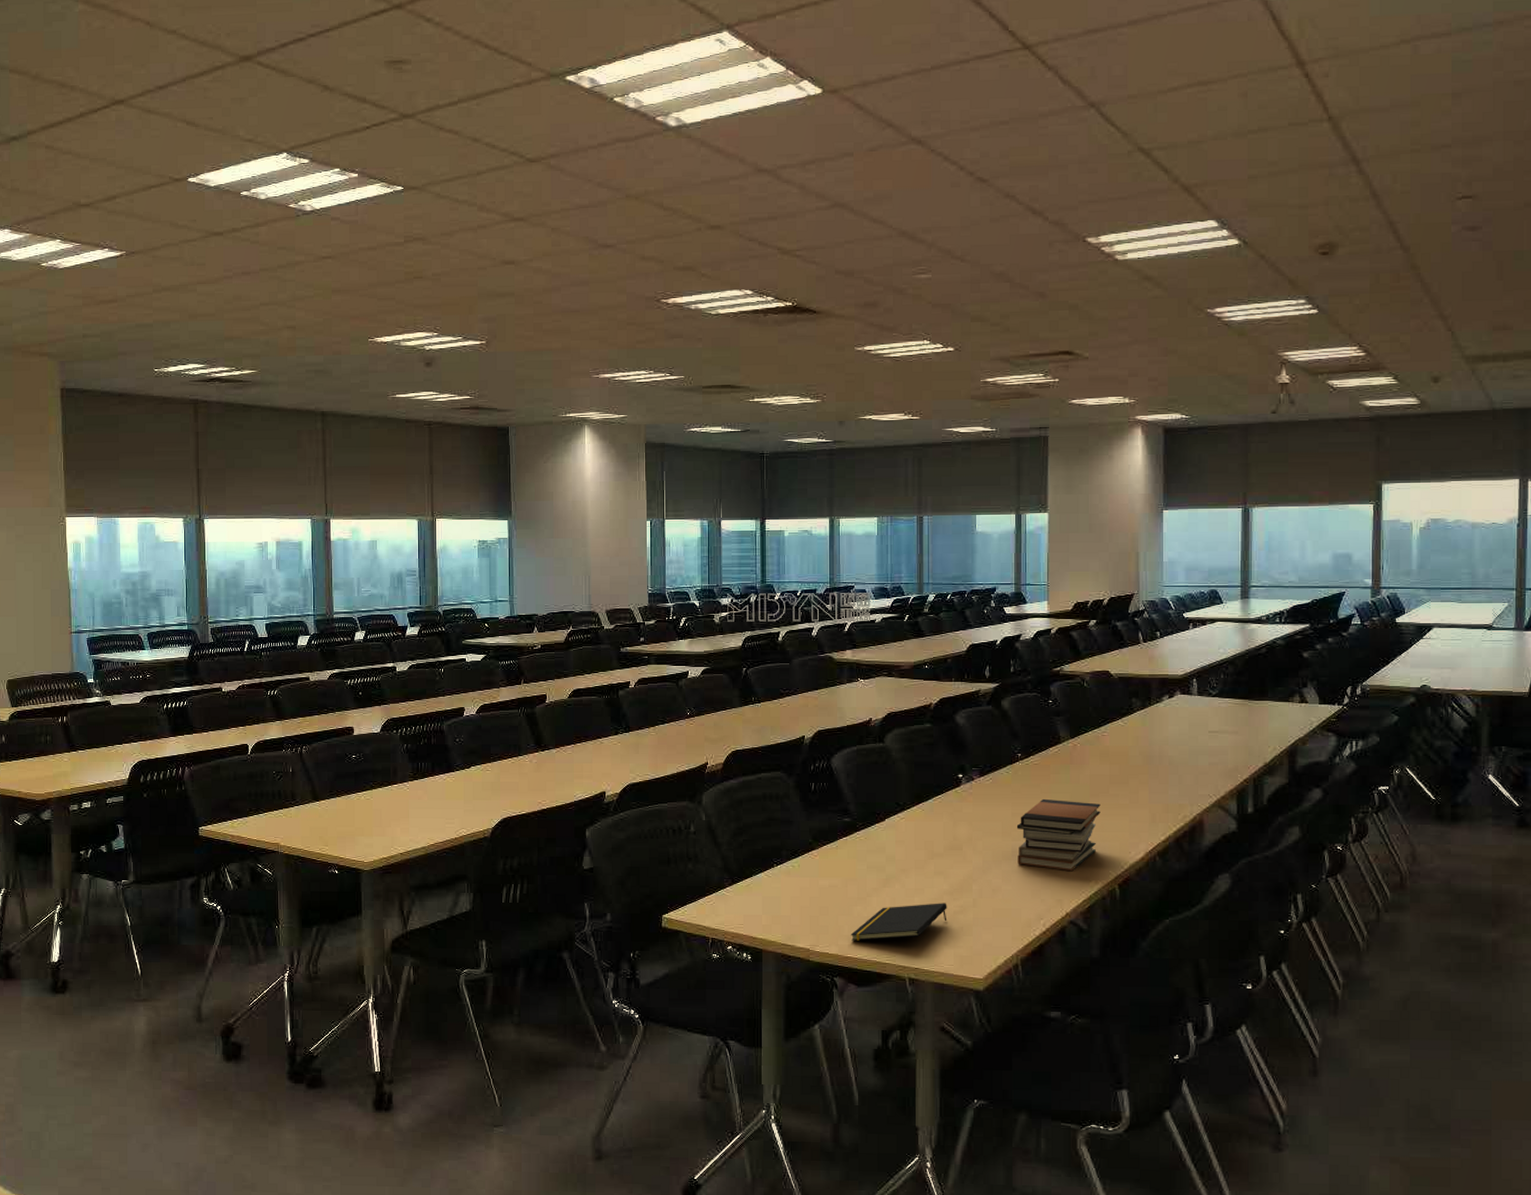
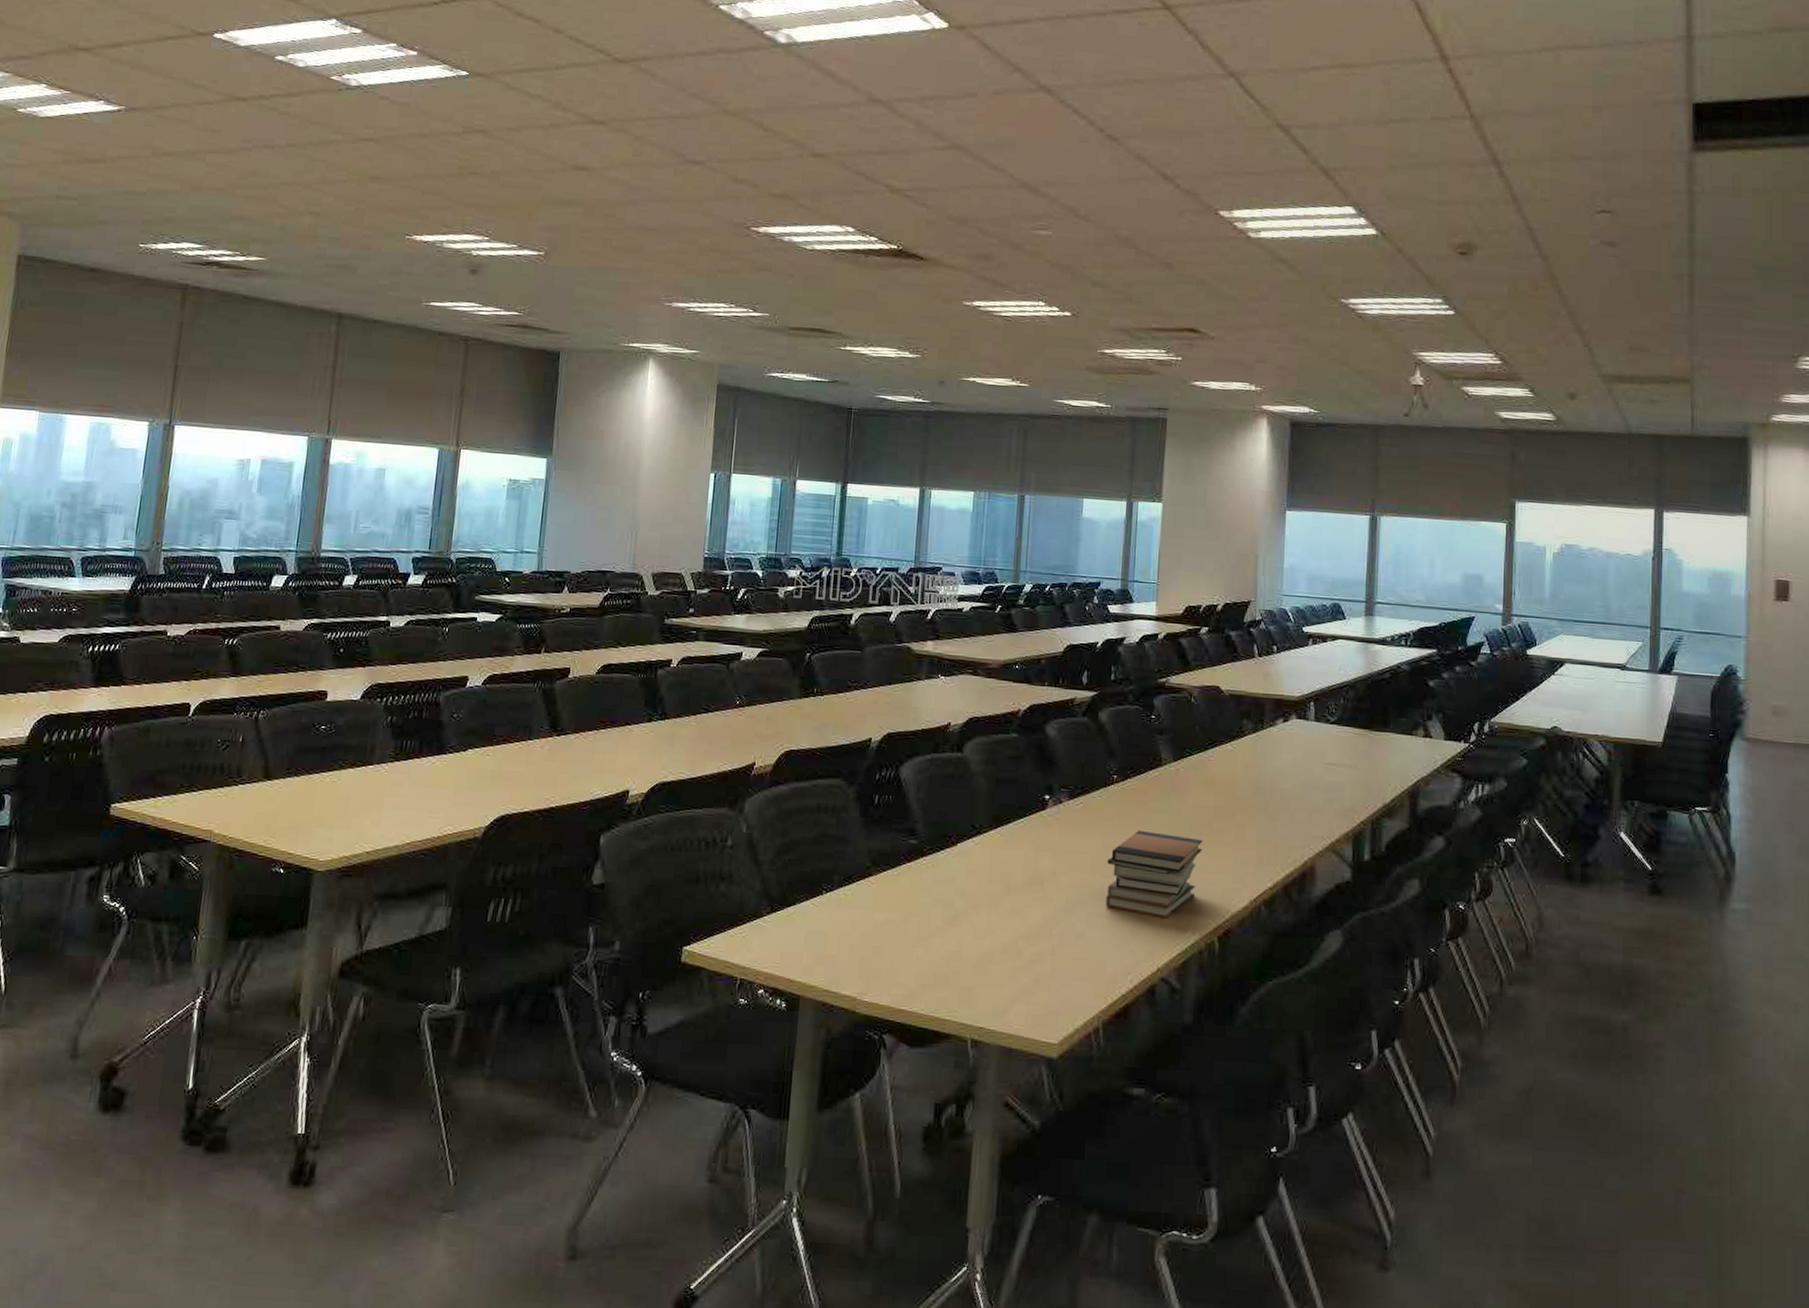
notepad: present [850,903,947,941] -> none [906,948,1022,991]

